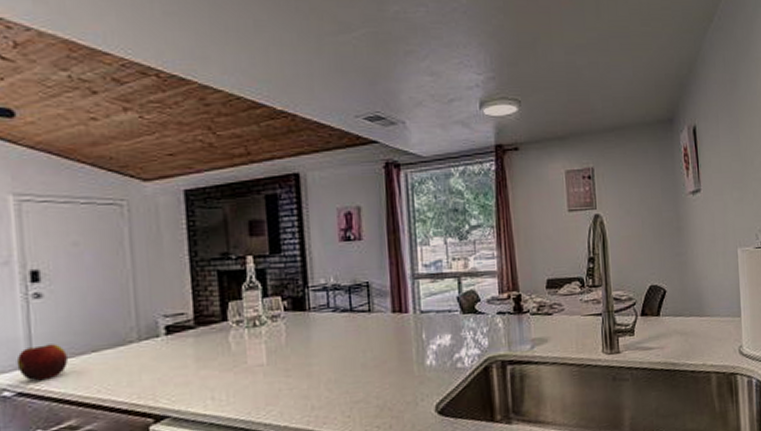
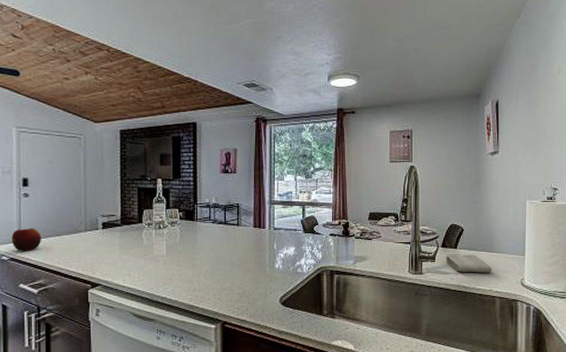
washcloth: none [646,321,704,346] -> present [445,253,492,273]

